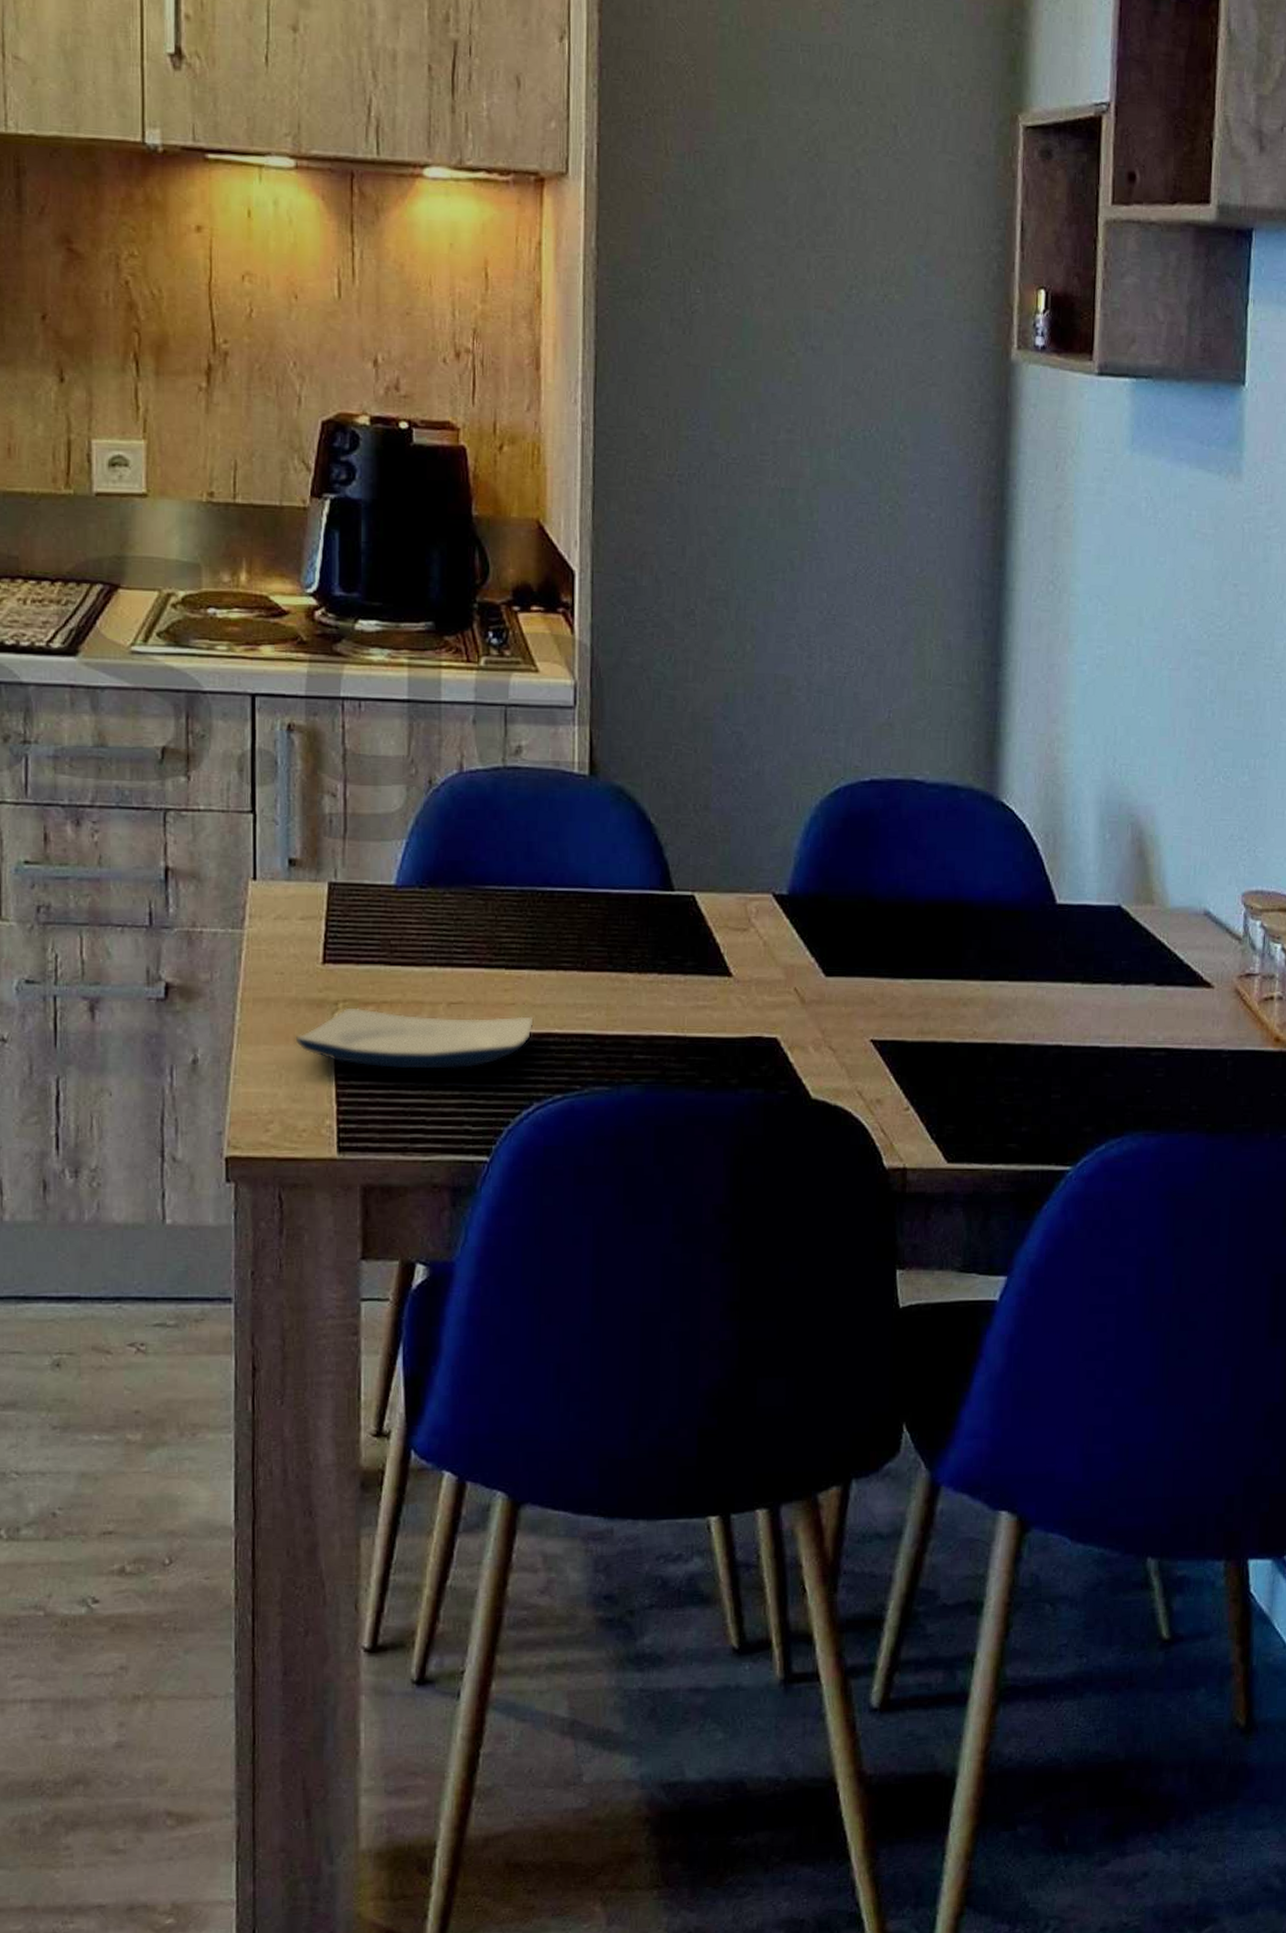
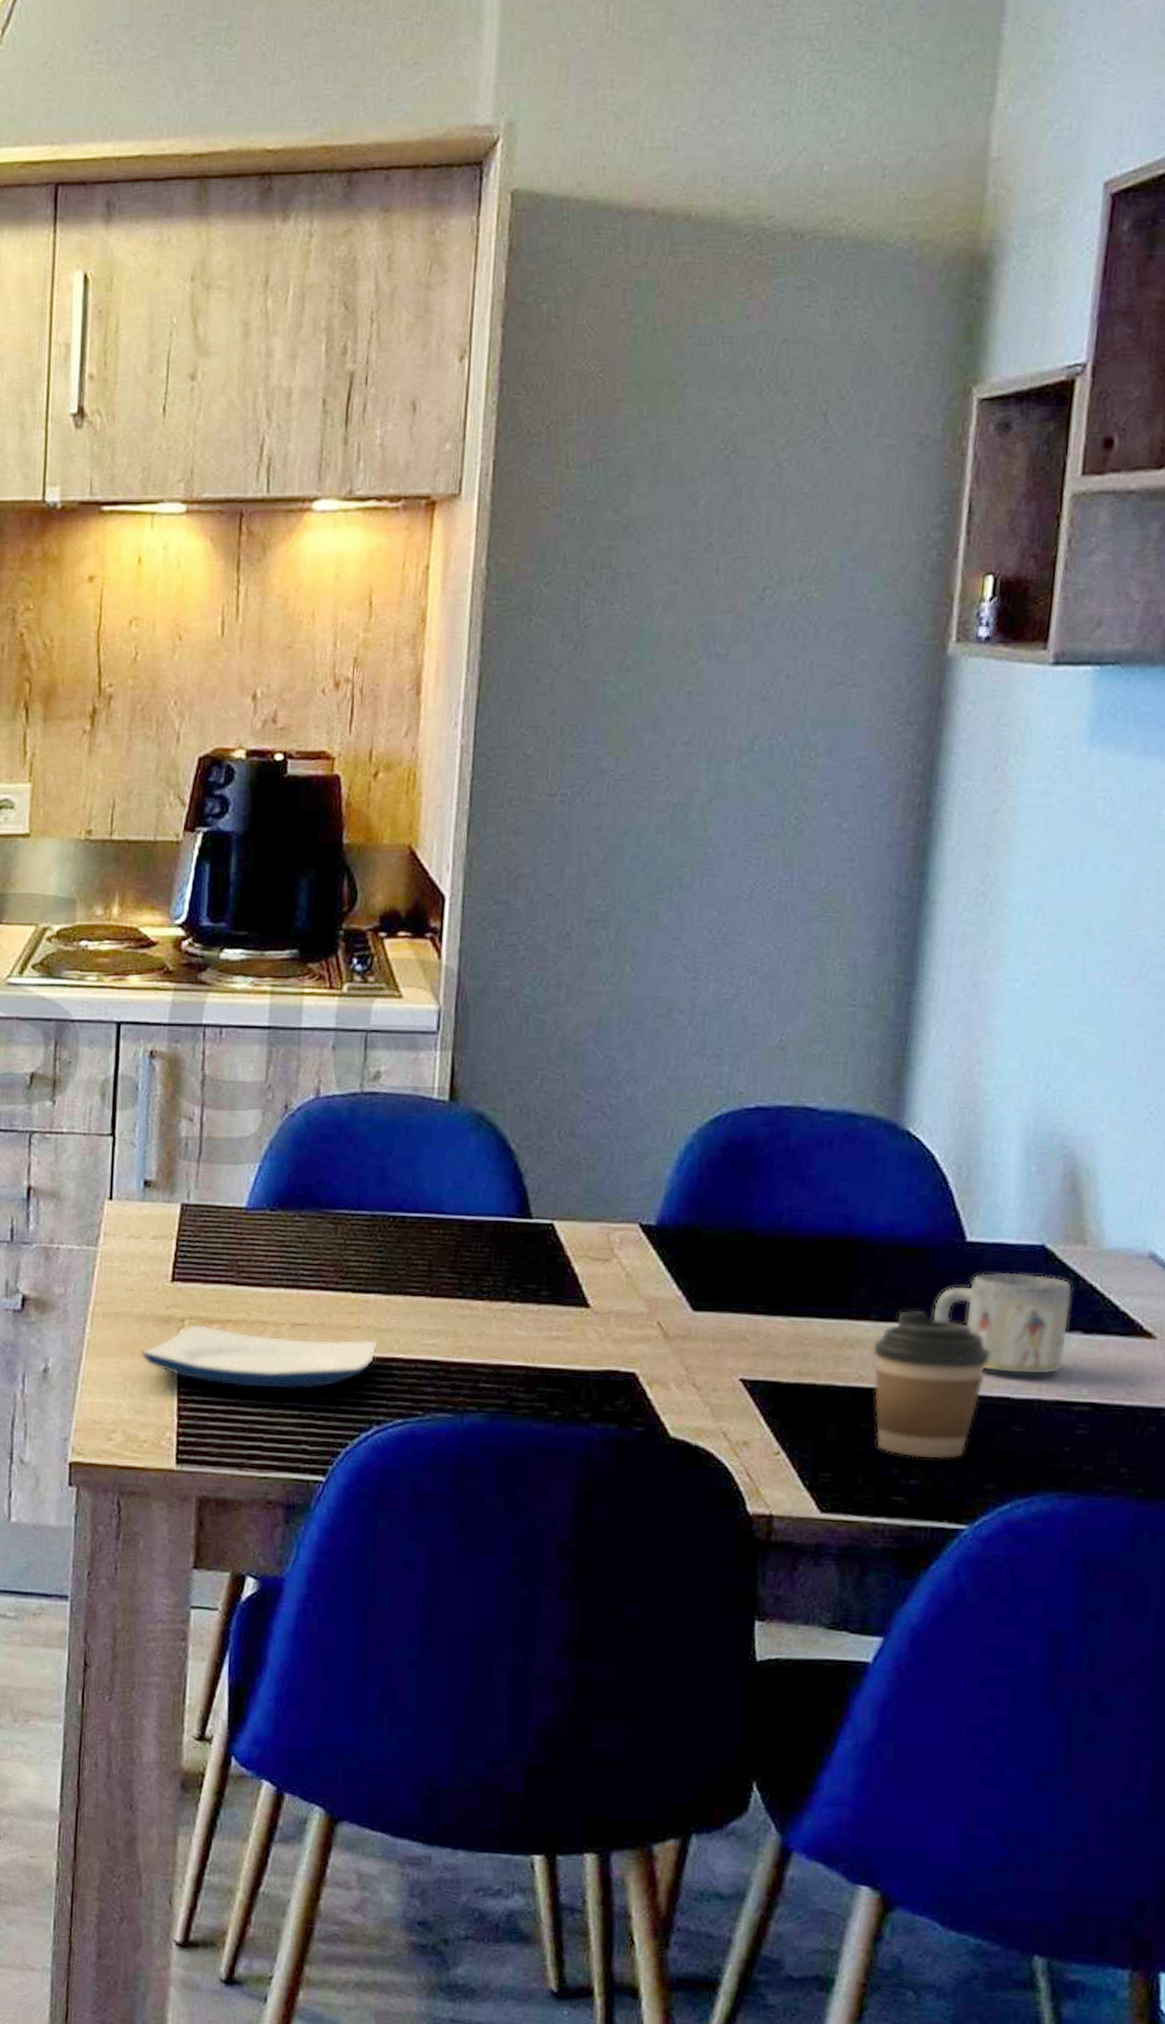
coffee cup: none [984,968,1082,1107] -> present [873,1309,990,1460]
mug: none [1033,931,1145,1025] -> present [934,1272,1073,1375]

